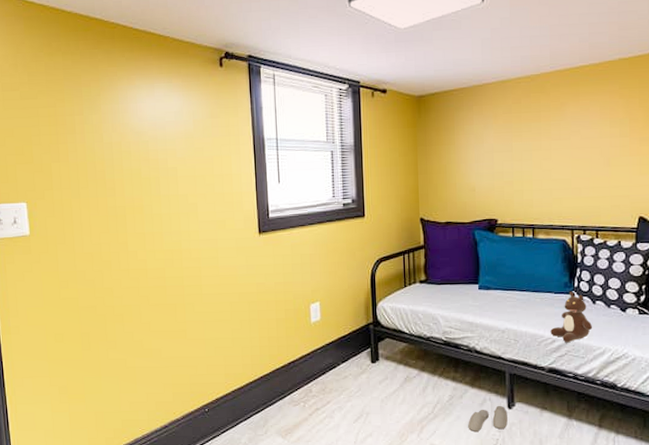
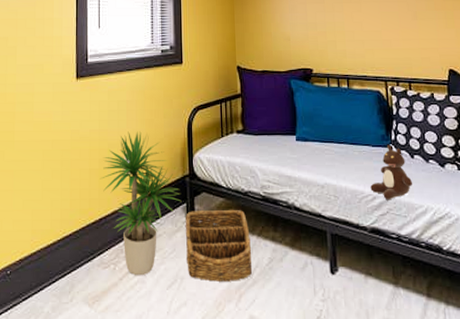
potted plant: none [287,283,366,412] -> present [100,131,182,276]
basket: none [369,353,434,416] -> present [185,209,252,282]
slippers: present [468,405,508,431] -> none [289,270,331,301]

